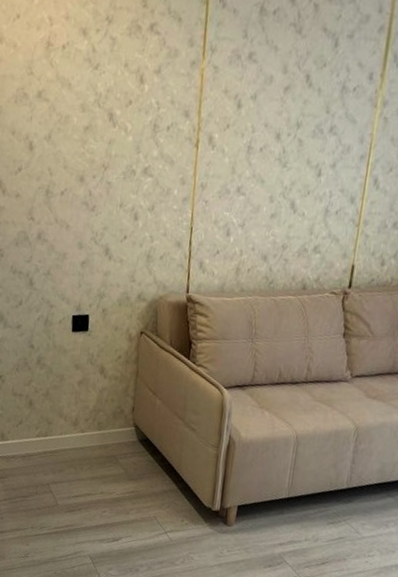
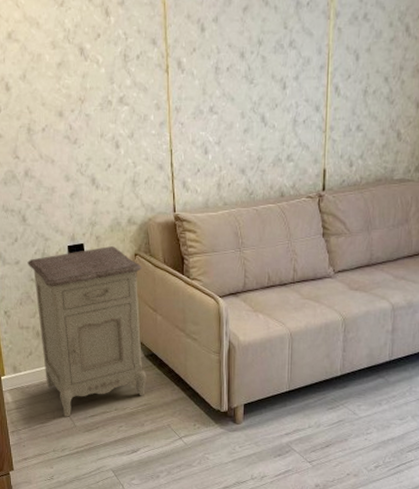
nightstand: none [29,320,147,494] -> present [27,246,147,417]

